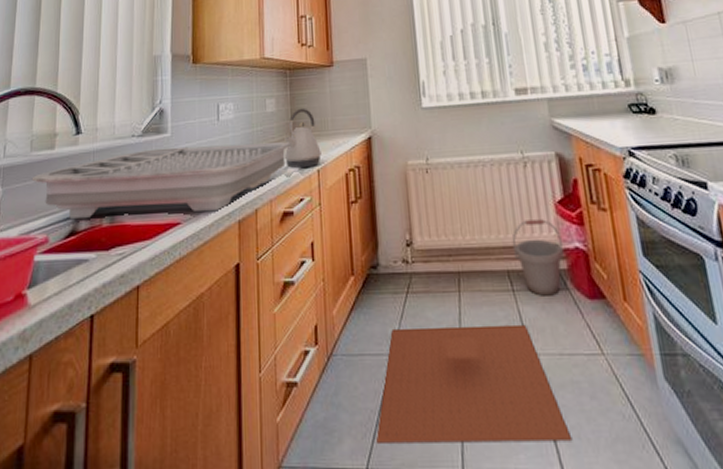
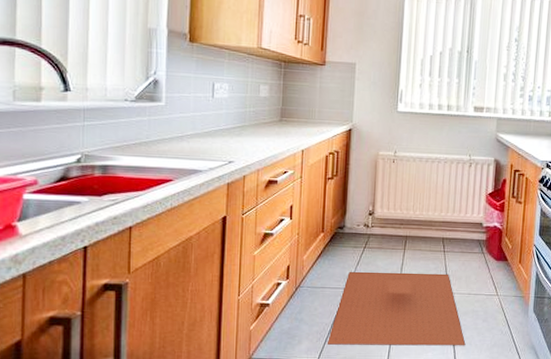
dish rack: present [31,142,292,219] -> none [16,114,281,173]
kettle: present [284,107,321,169] -> none [273,97,307,148]
bucket: present [512,219,564,296] -> none [449,204,486,257]

